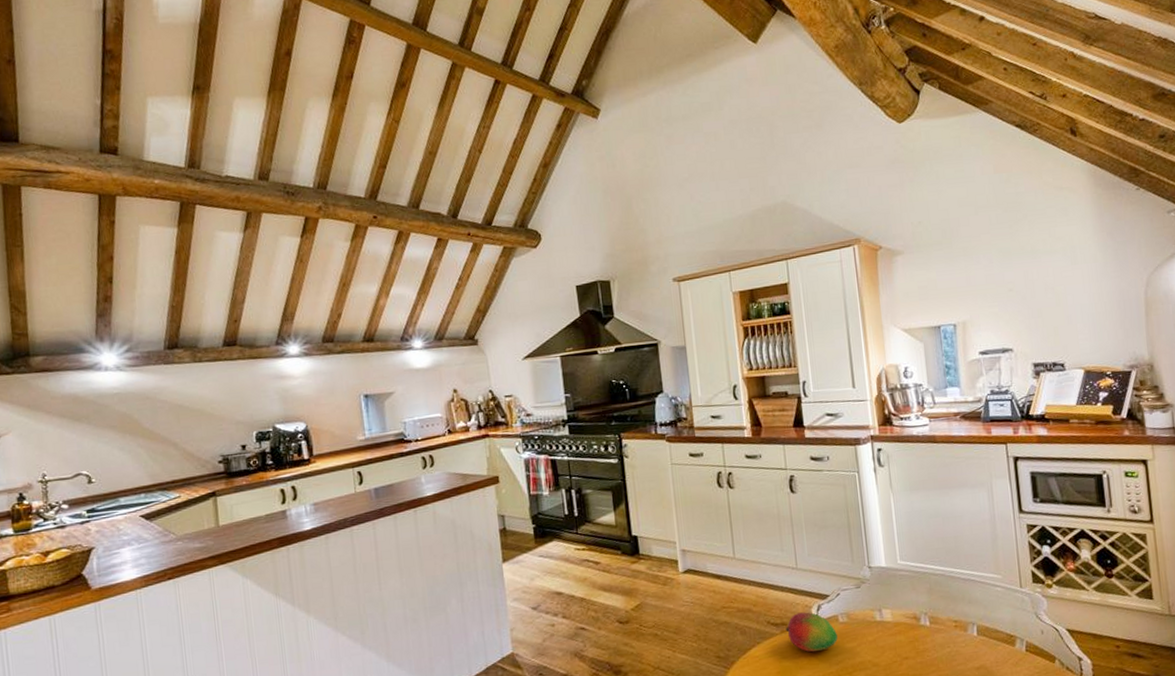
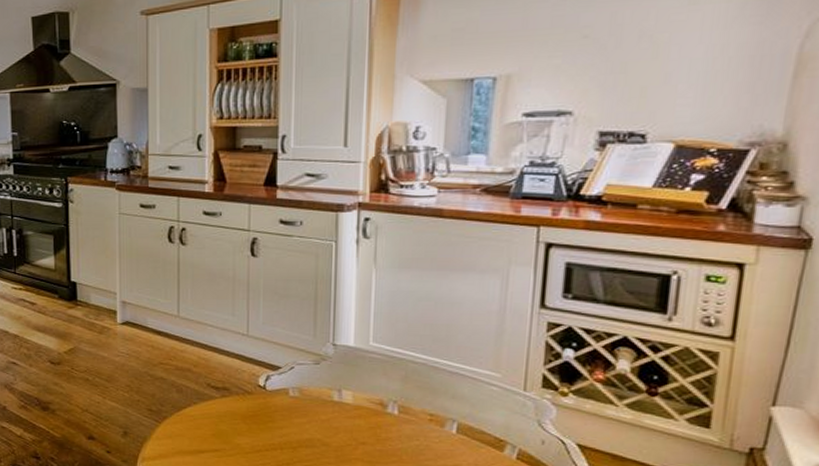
fruit: present [785,612,838,652] -> none [227,380,285,422]

